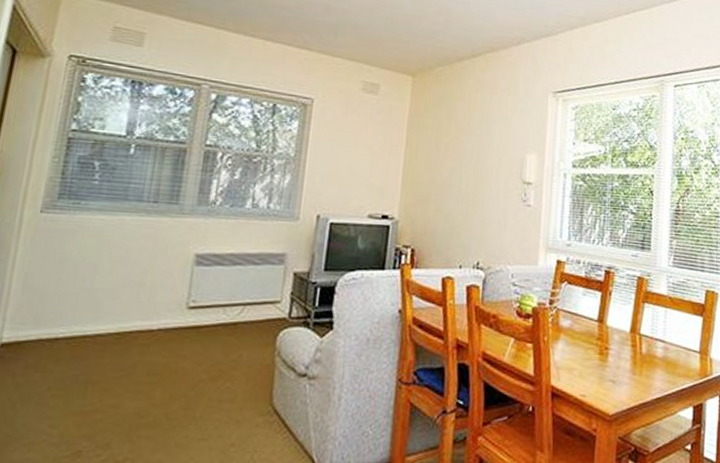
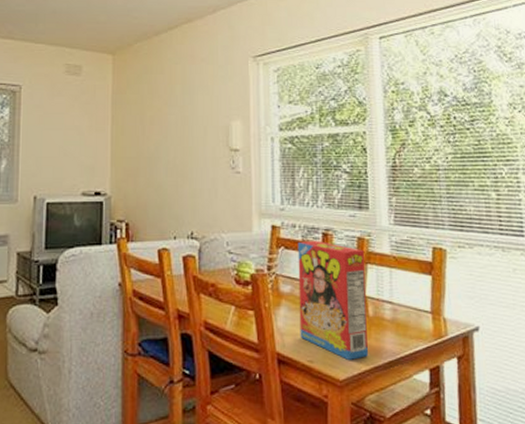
cereal box: none [575,277,643,395] -> present [297,241,368,360]

